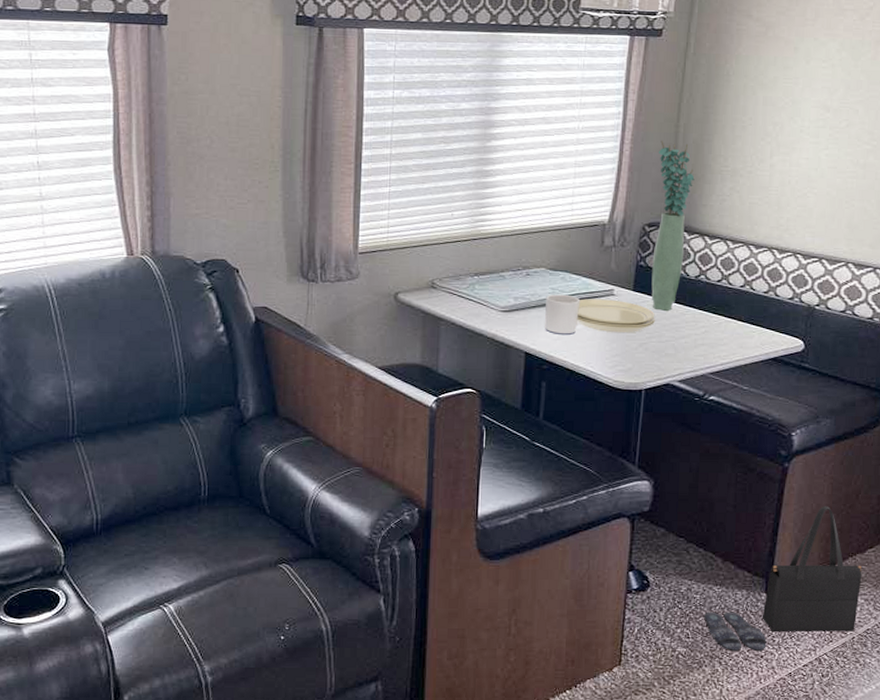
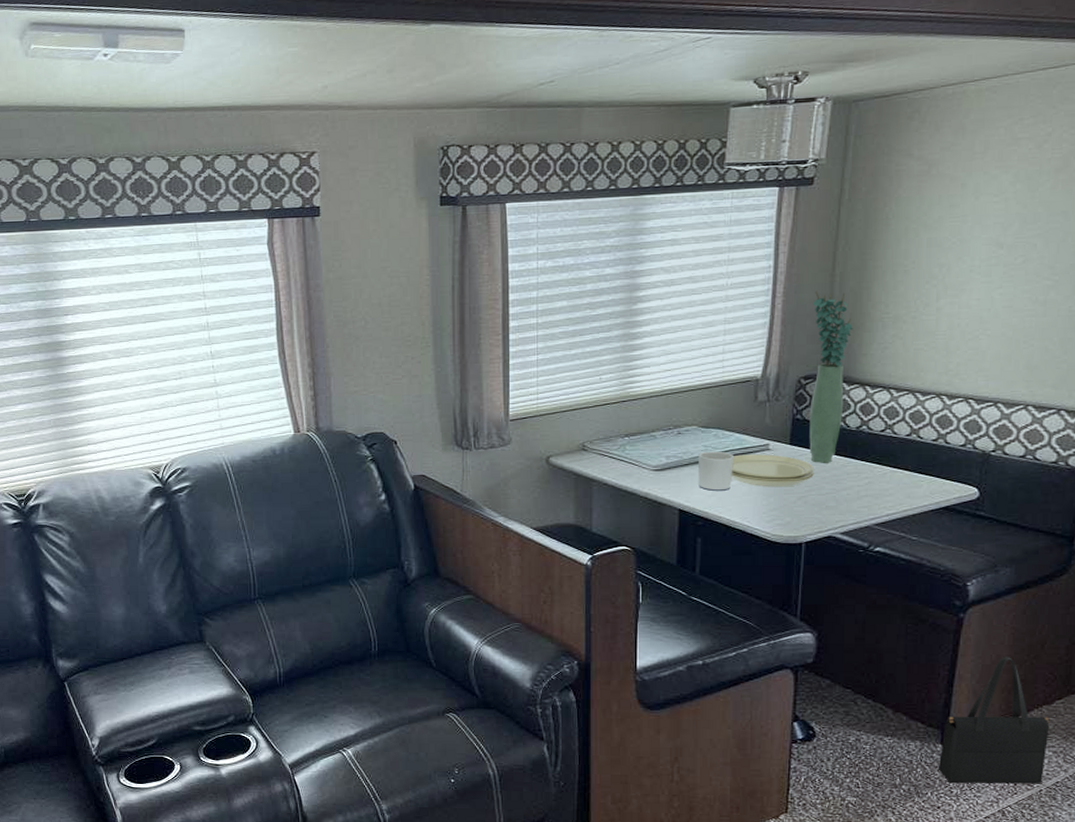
slippers: present [704,611,767,652] -> none [875,762,944,802]

